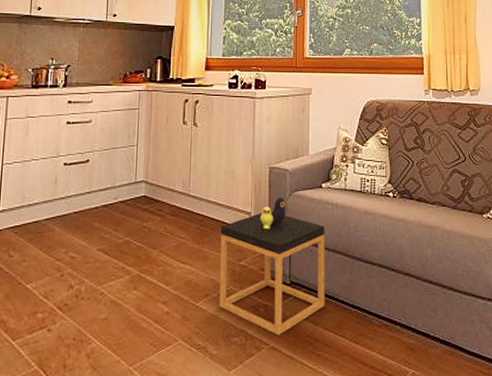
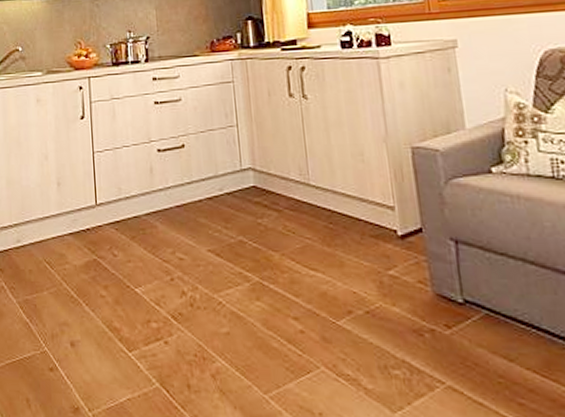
side table: present [219,198,325,335] -> none [355,187,521,372]

